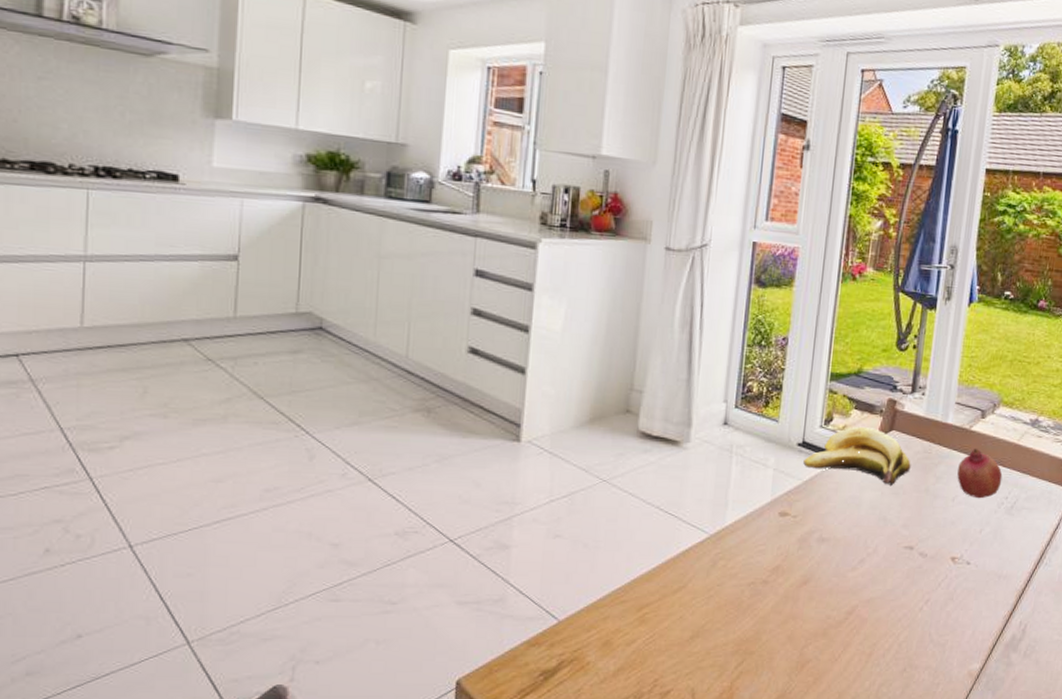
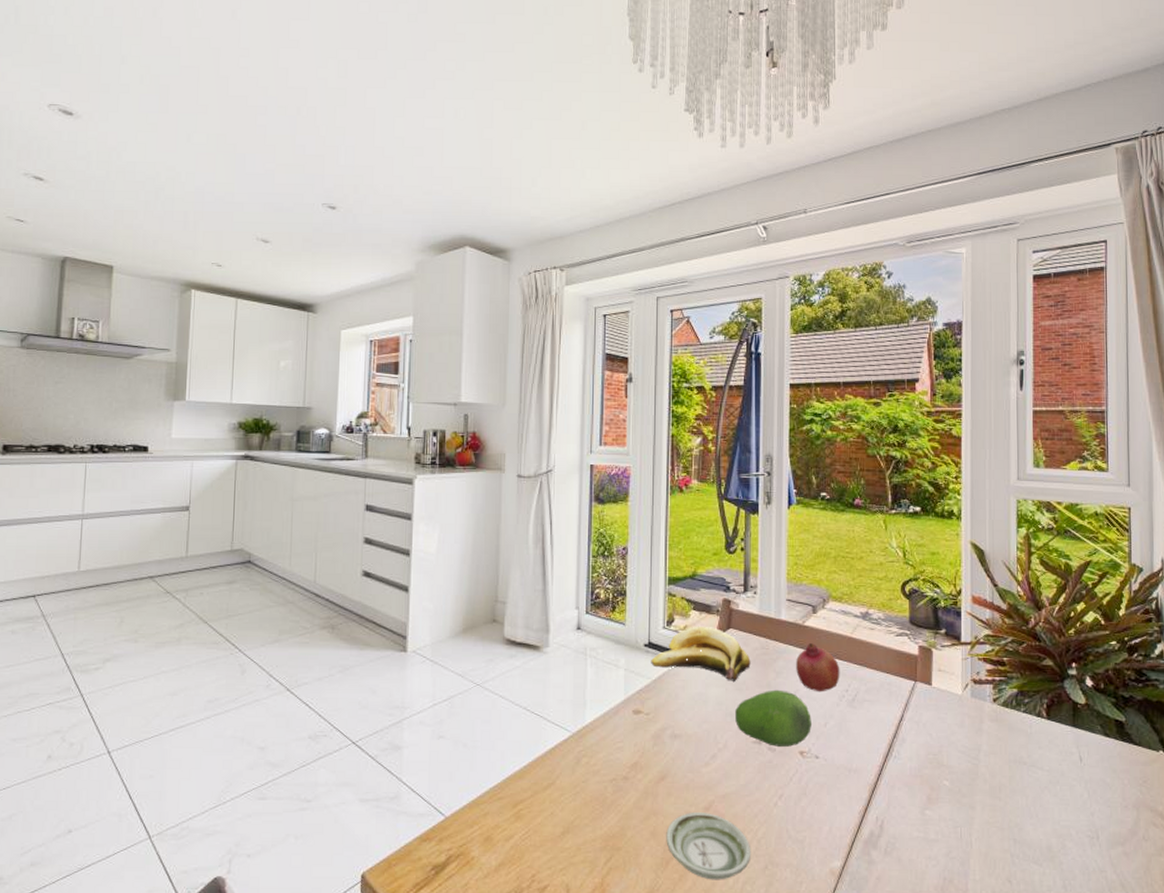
saucer: none [803,616,891,683] -> present [666,811,752,880]
fruit: none [888,495,967,552] -> present [734,689,811,747]

